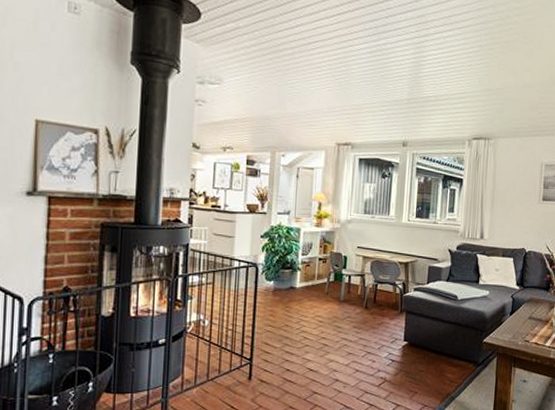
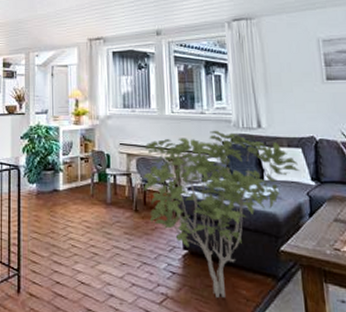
shrub: none [375,238,510,380] -> present [143,130,301,298]

